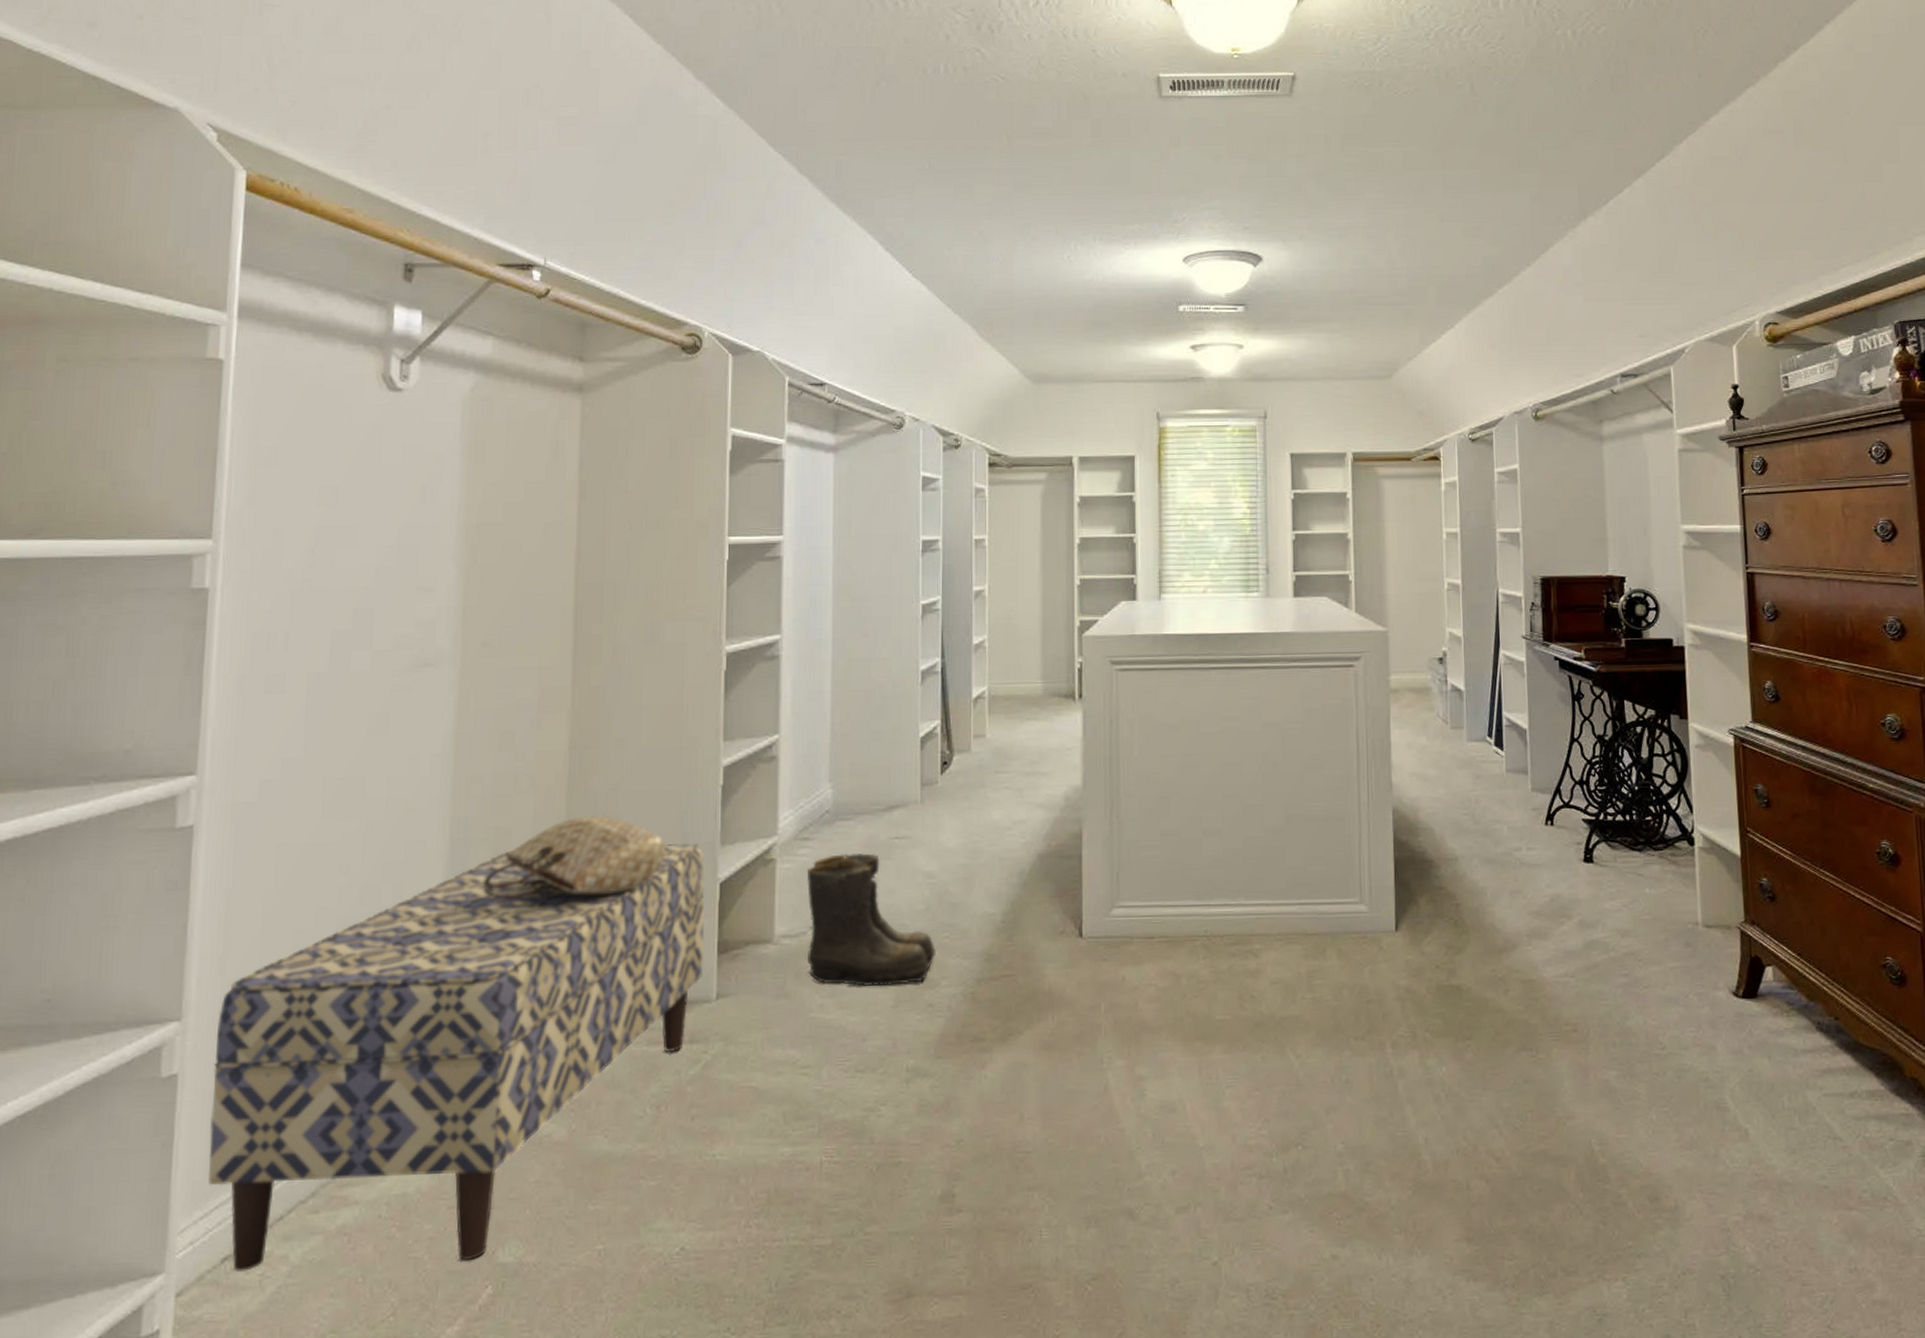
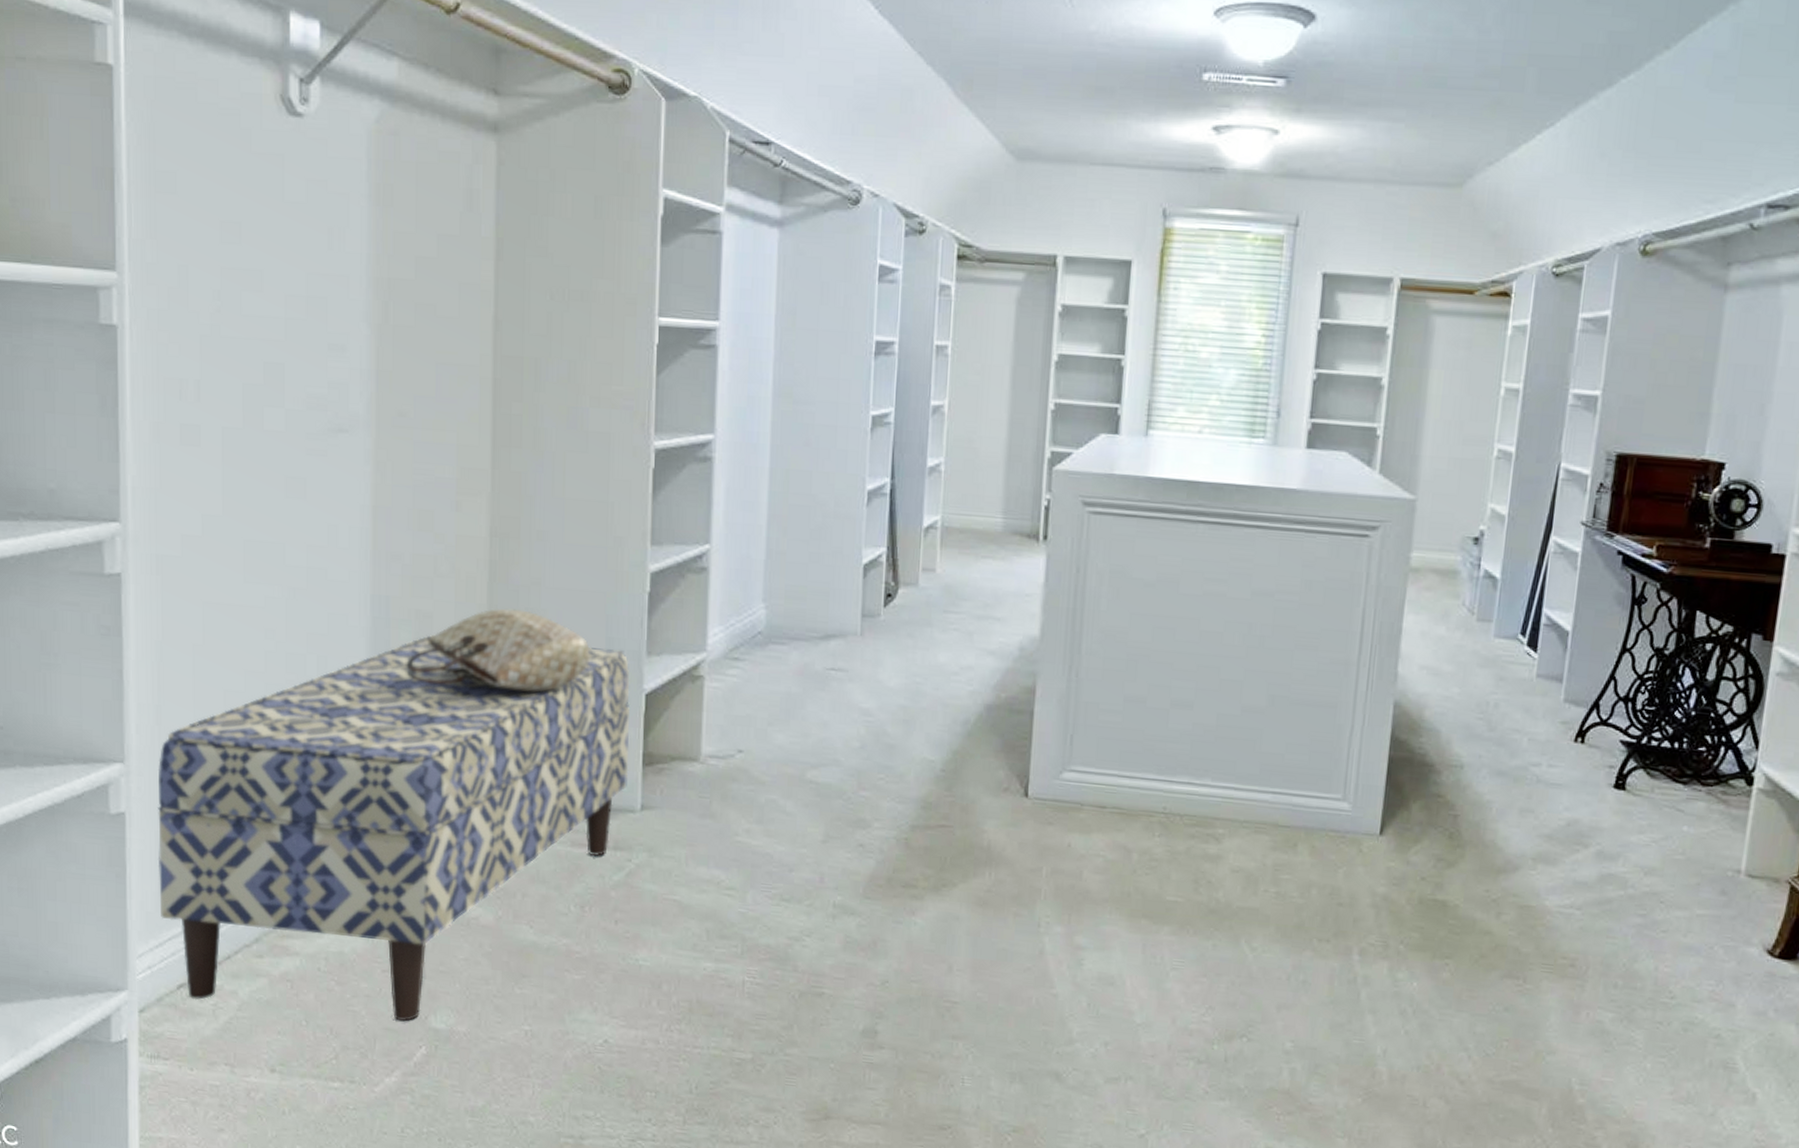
boots: present [807,853,936,987] -> none [735,679,869,821]

